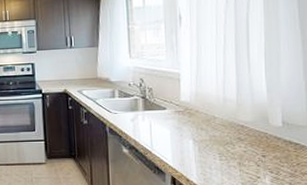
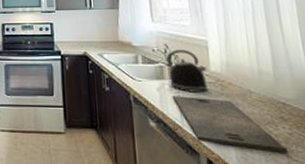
kettle: none [141,82,178,121] -> present [166,49,208,93]
cutting board: none [144,124,241,168] -> present [172,96,288,154]

